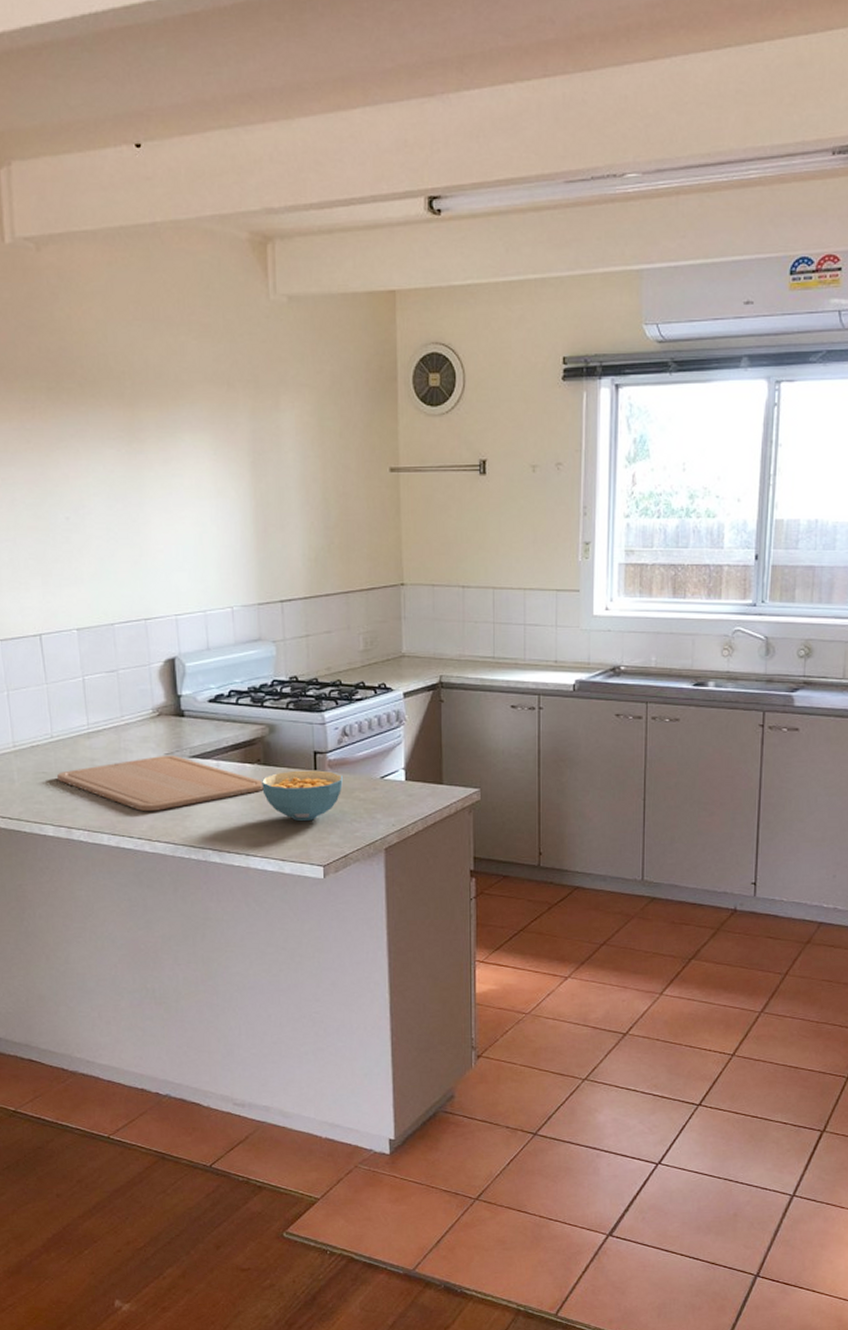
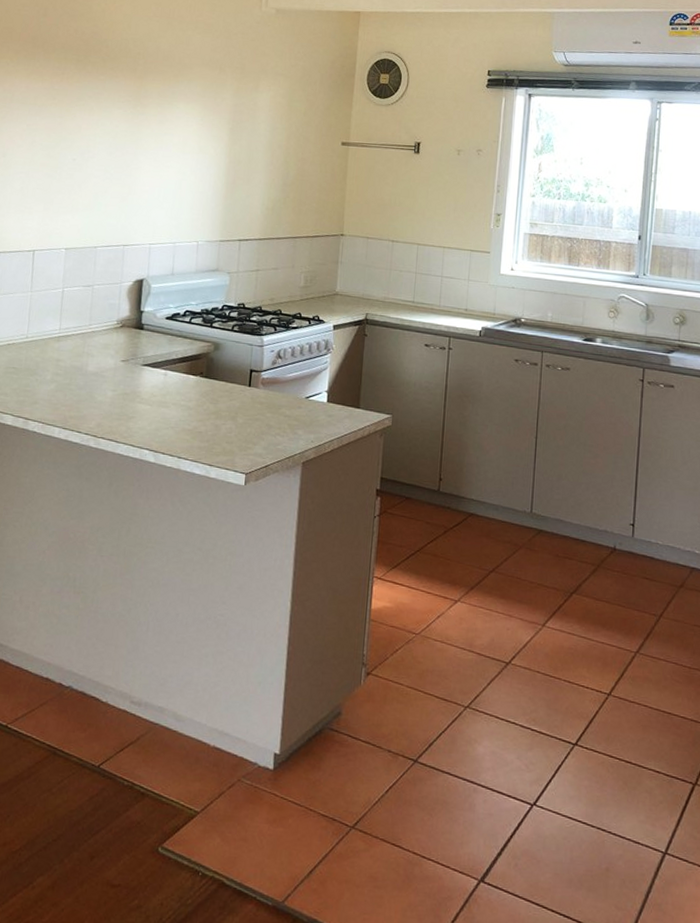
chopping board: present [56,756,264,812] -> none [23,362,203,411]
cereal bowl: present [261,770,343,821] -> none [200,384,273,431]

